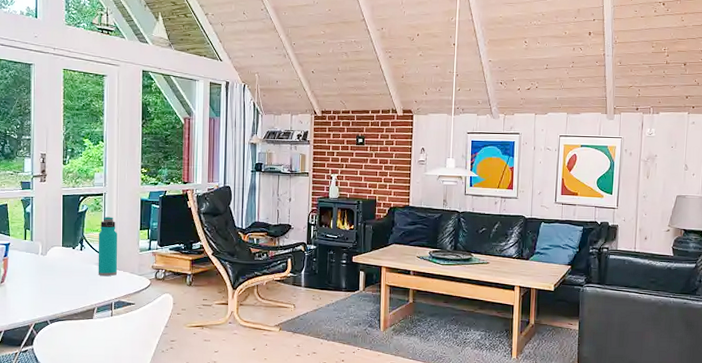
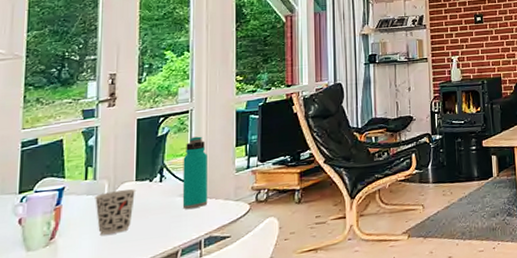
cup: none [32,252,63,286] -> present [95,189,137,235]

